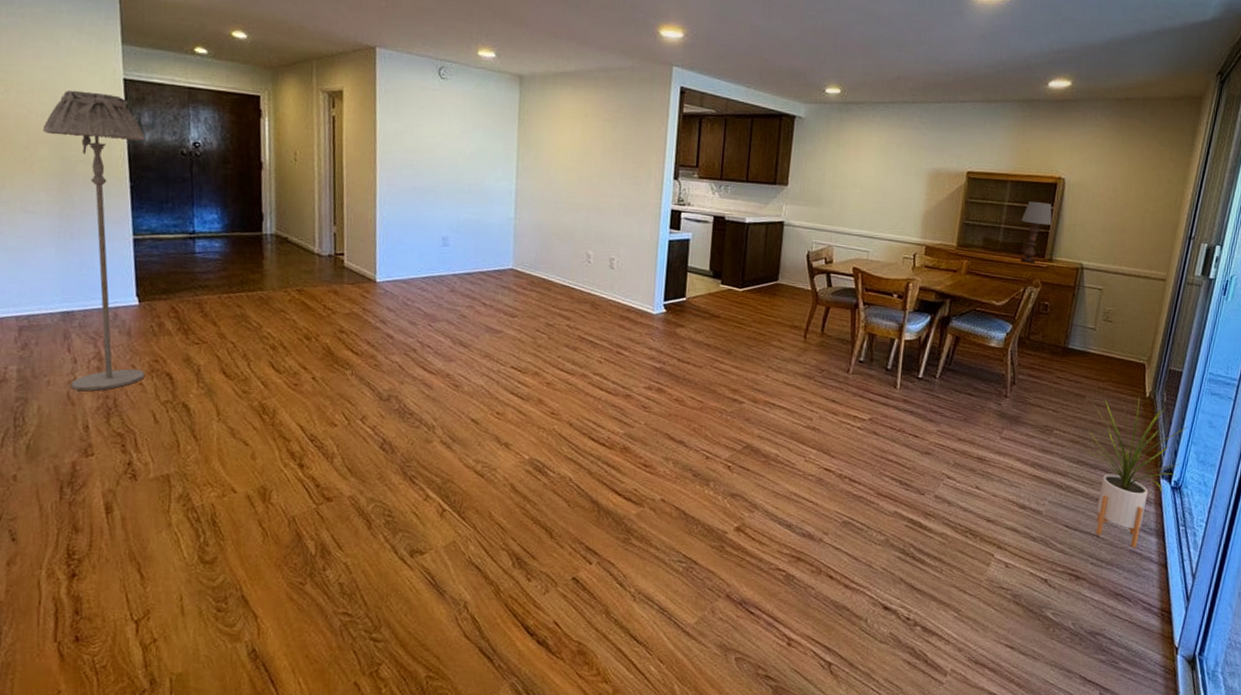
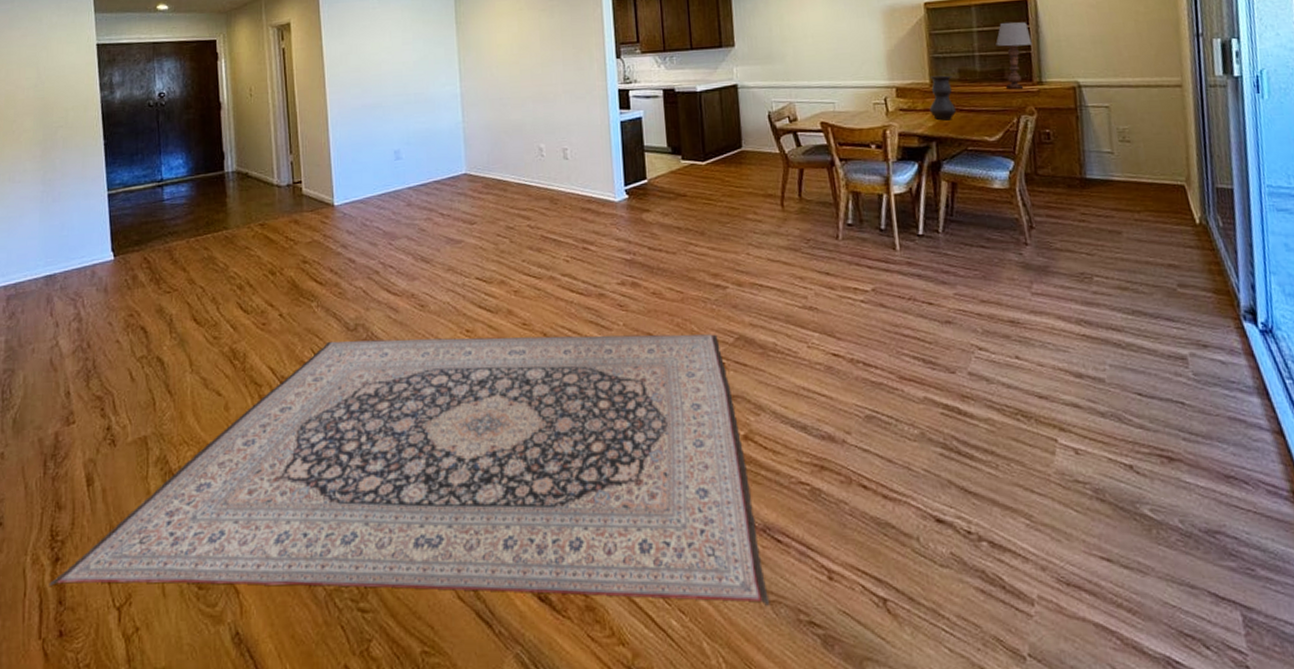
floor lamp: present [42,90,145,392] -> none [28,60,120,356]
area rug: none [65,408,736,661] -> present [49,334,770,606]
vase: none [951,240,977,282] -> present [929,75,957,121]
house plant: present [1085,396,1189,548] -> none [1133,224,1263,414]

